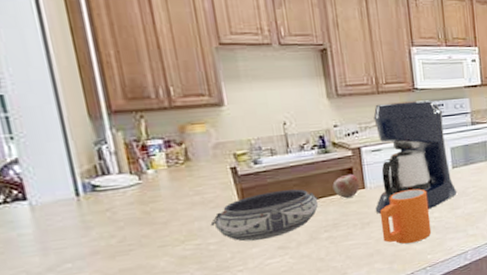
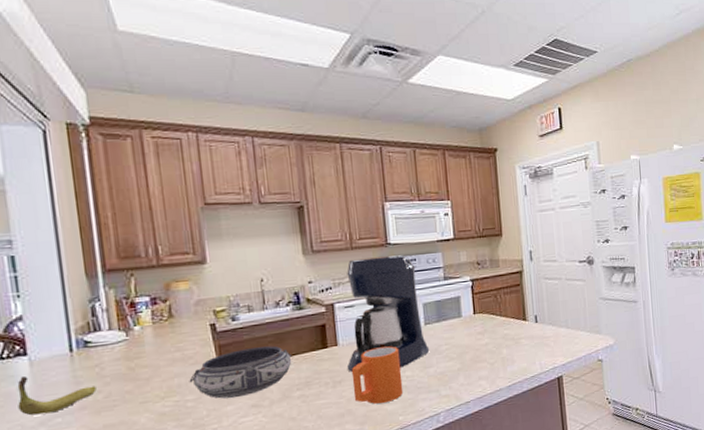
banana: none [18,221,109,262] -> present [17,375,97,416]
apple: present [332,173,360,198] -> none [306,330,333,355]

